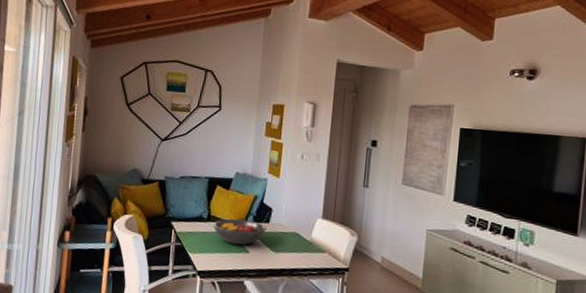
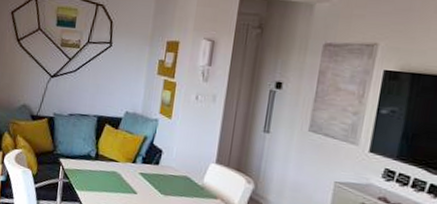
fruit bowl: present [212,218,266,245] -> none [100,158,156,186]

